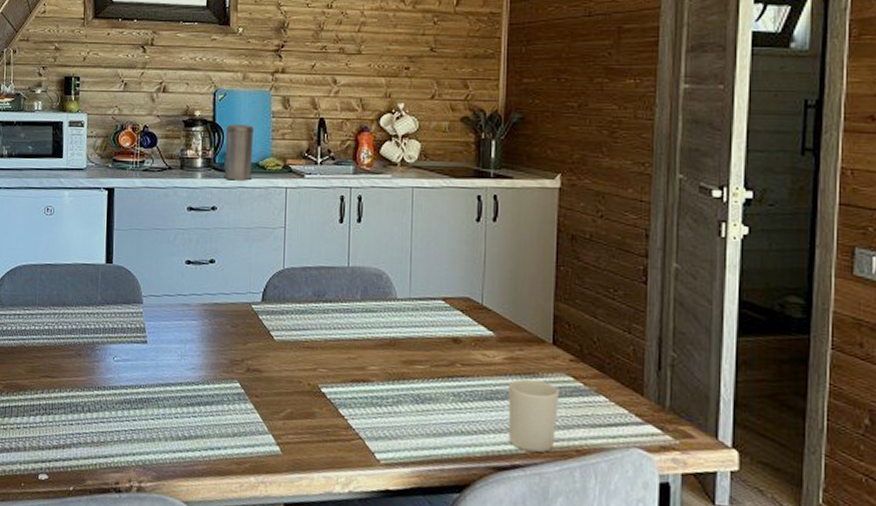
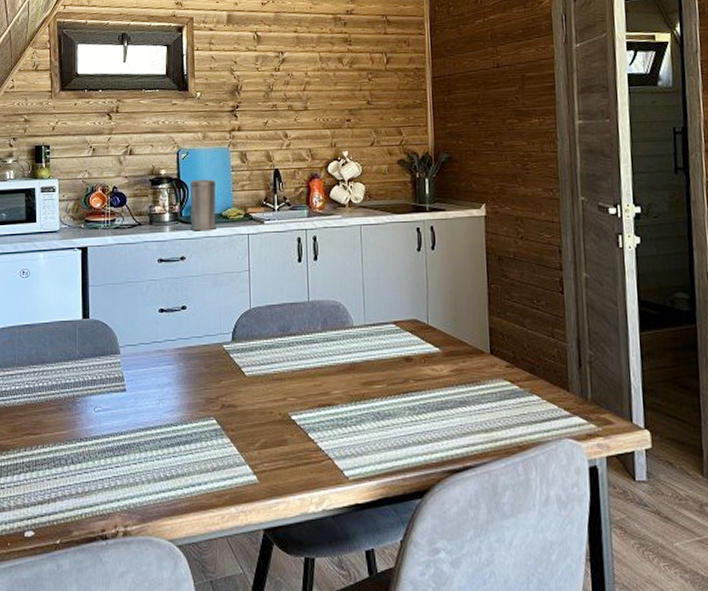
mug: present [508,378,560,453] -> none [456,387,500,453]

